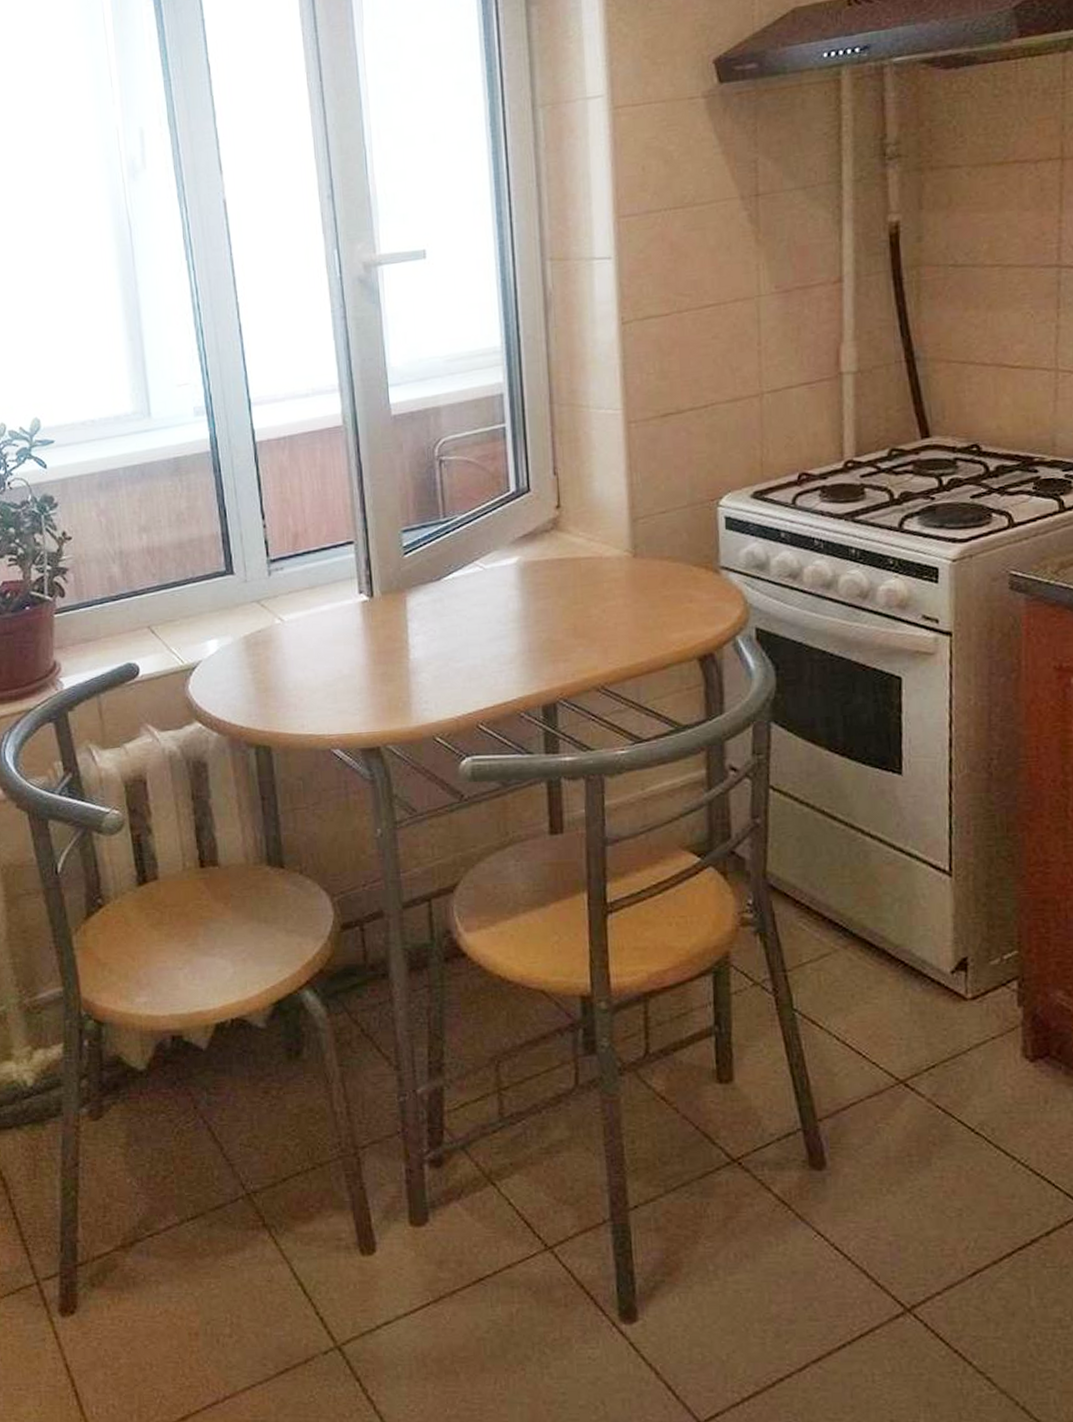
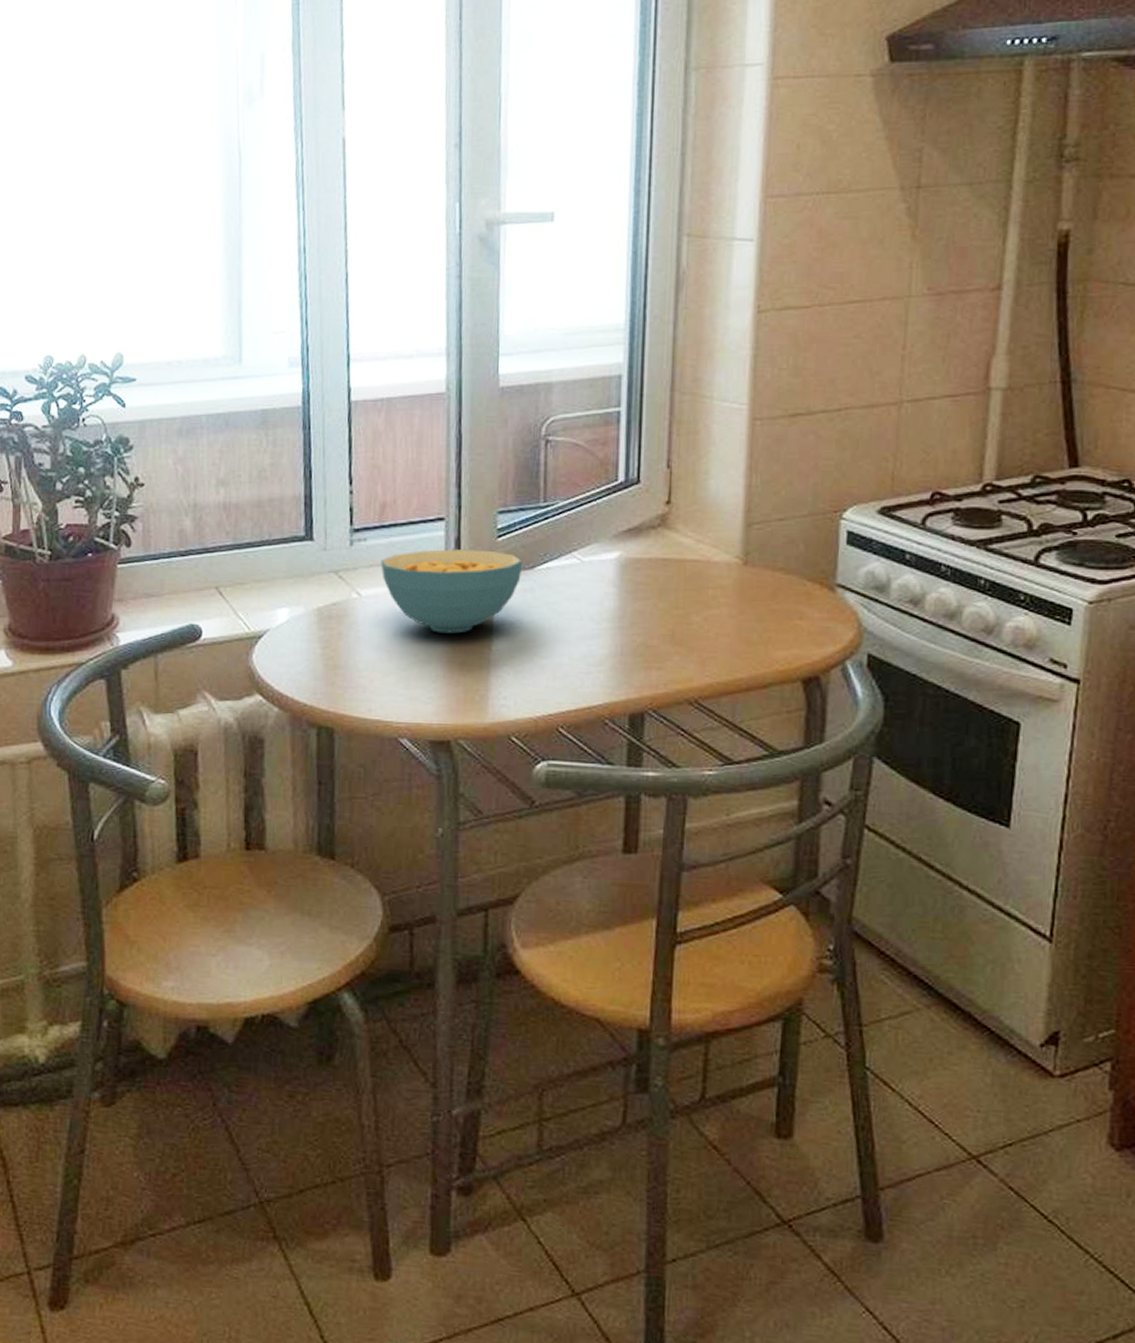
cereal bowl: none [298,567,430,648] -> present [381,549,523,634]

